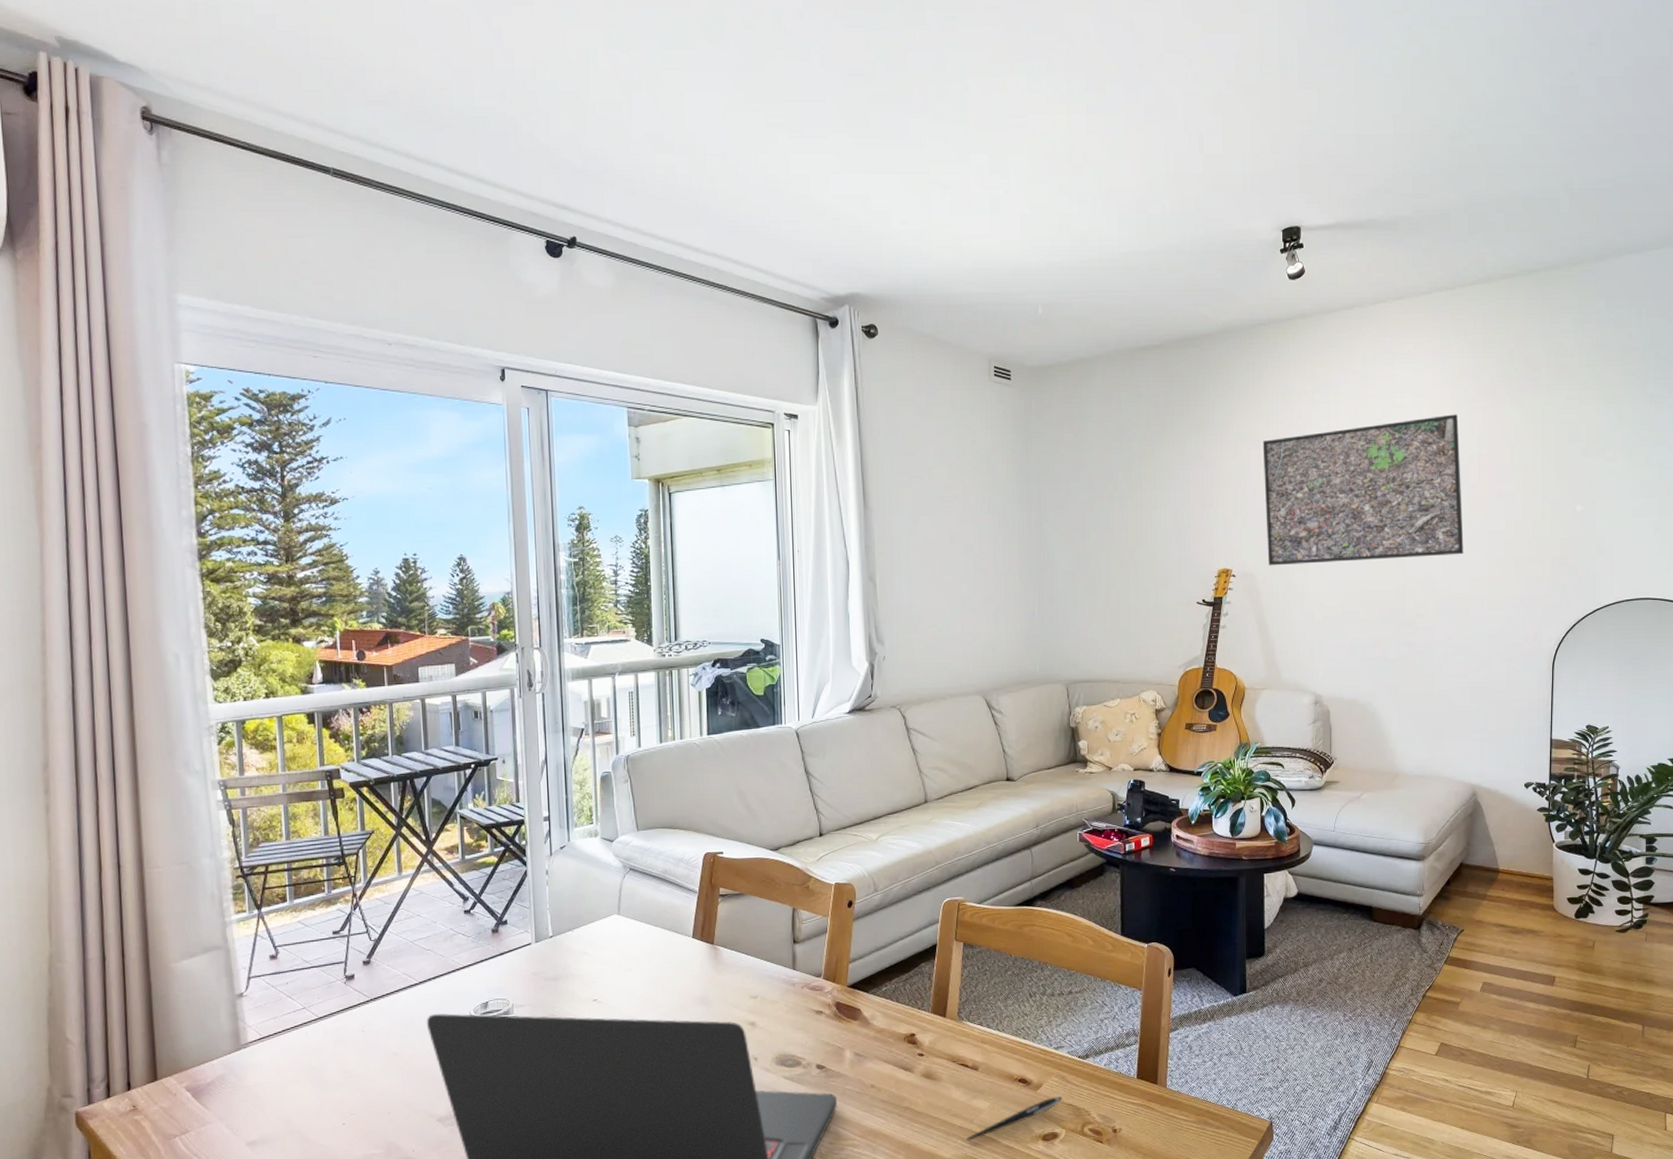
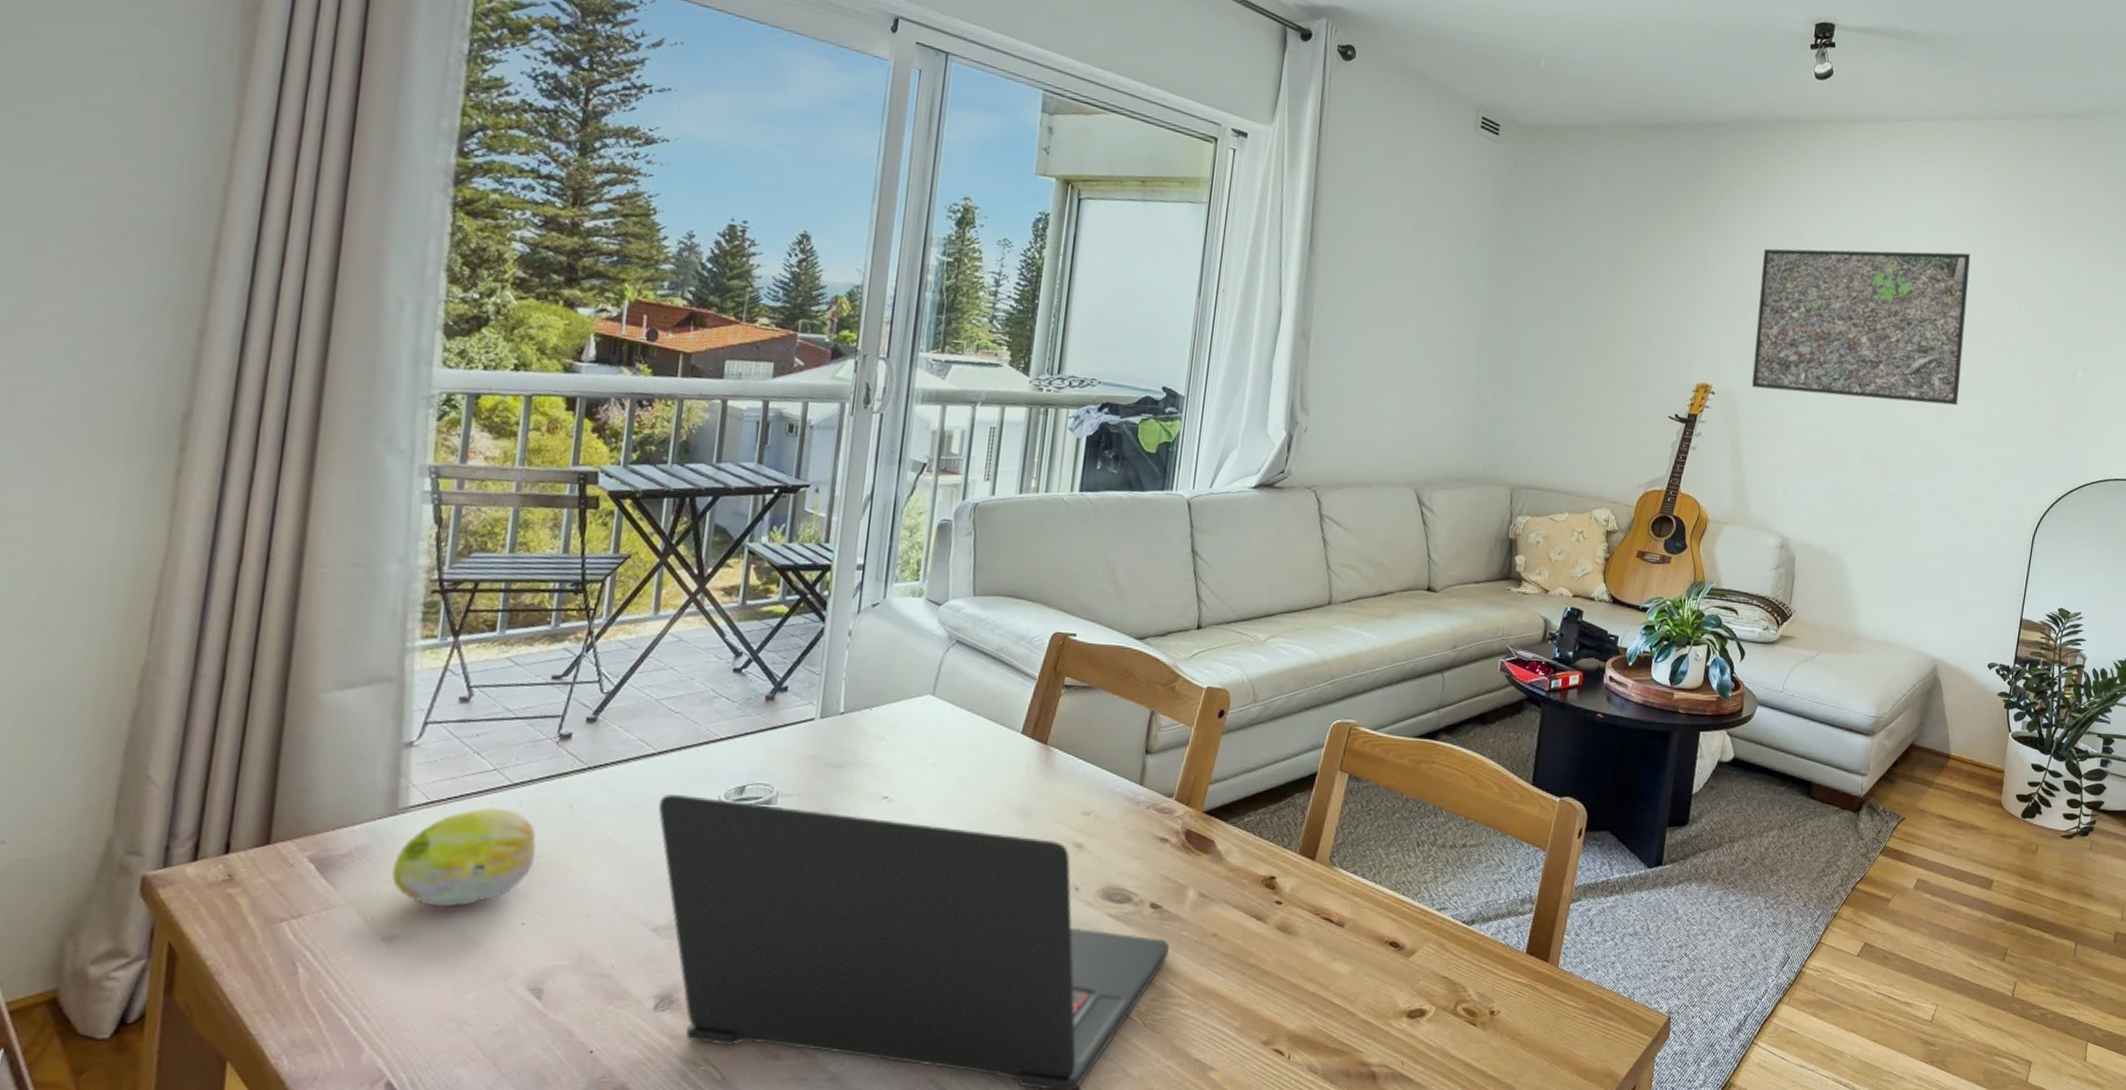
fruit: none [244,1037,344,1117] -> present [391,807,536,907]
pen: present [967,1095,1063,1141] -> none [1318,965,1438,1011]

